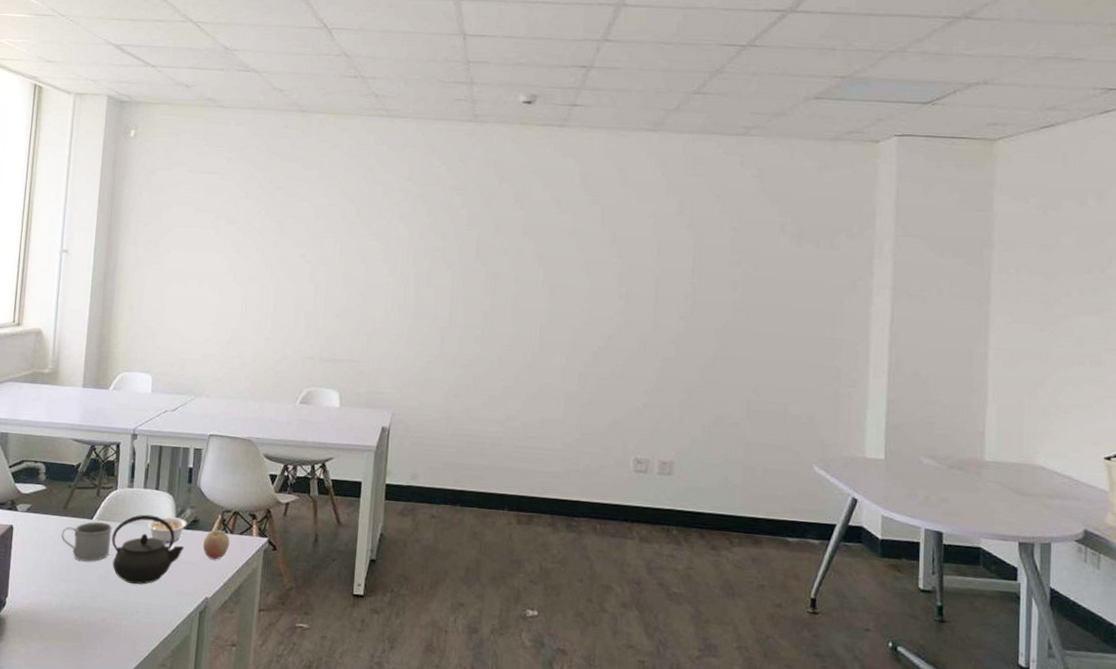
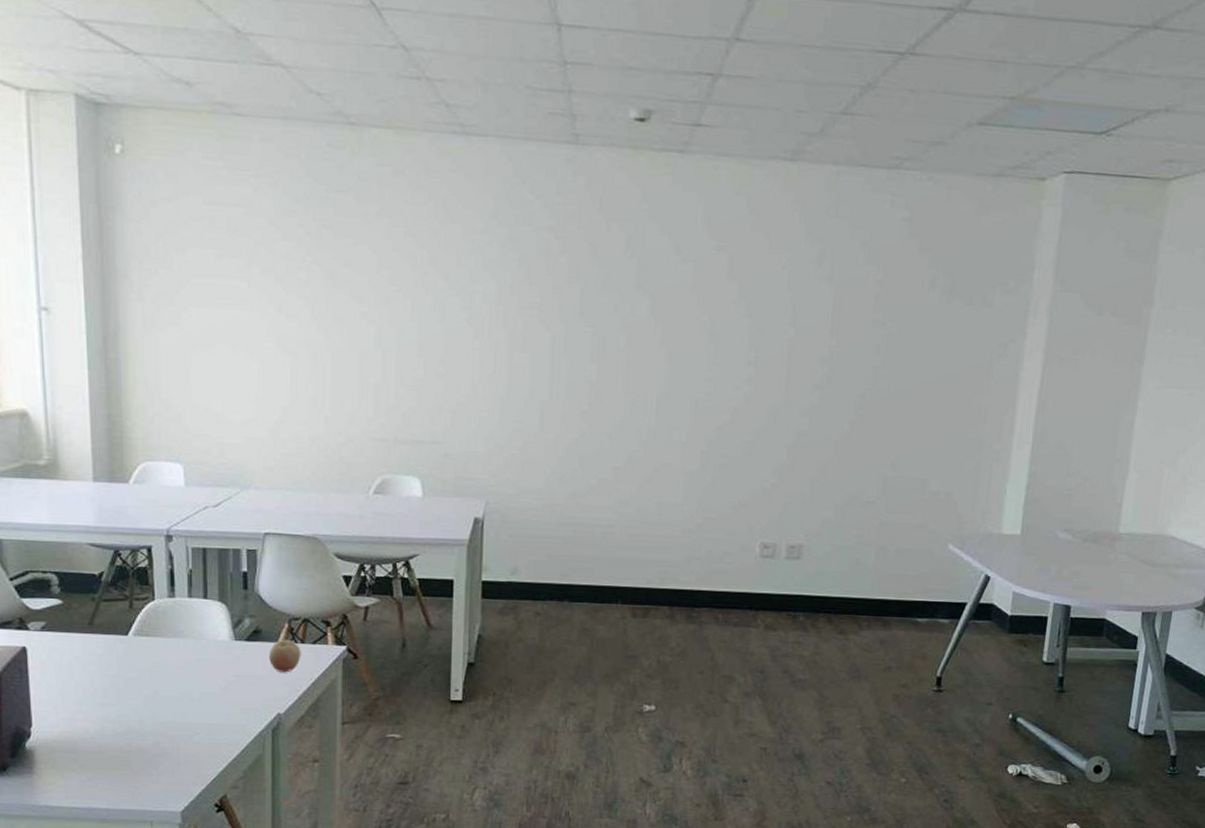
mug: present [61,521,113,562] -> none [90,637,155,683]
kettle: present [111,514,184,585] -> none [155,626,246,704]
legume: present [147,516,187,544] -> none [198,628,247,658]

